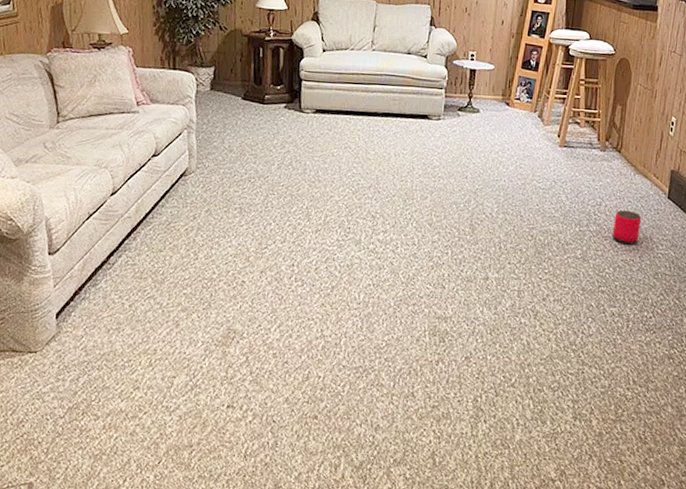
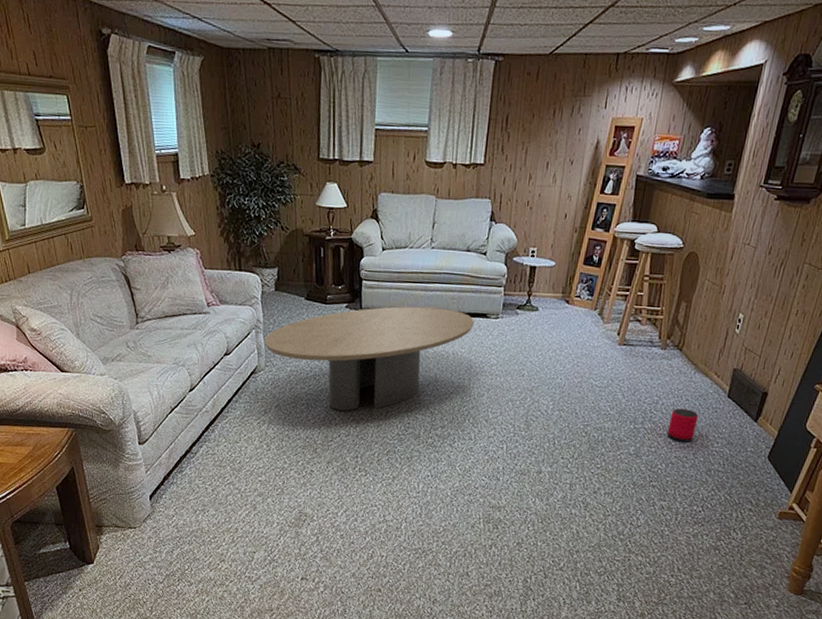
coffee table: none [196,107,416,216] -> present [264,306,474,411]

